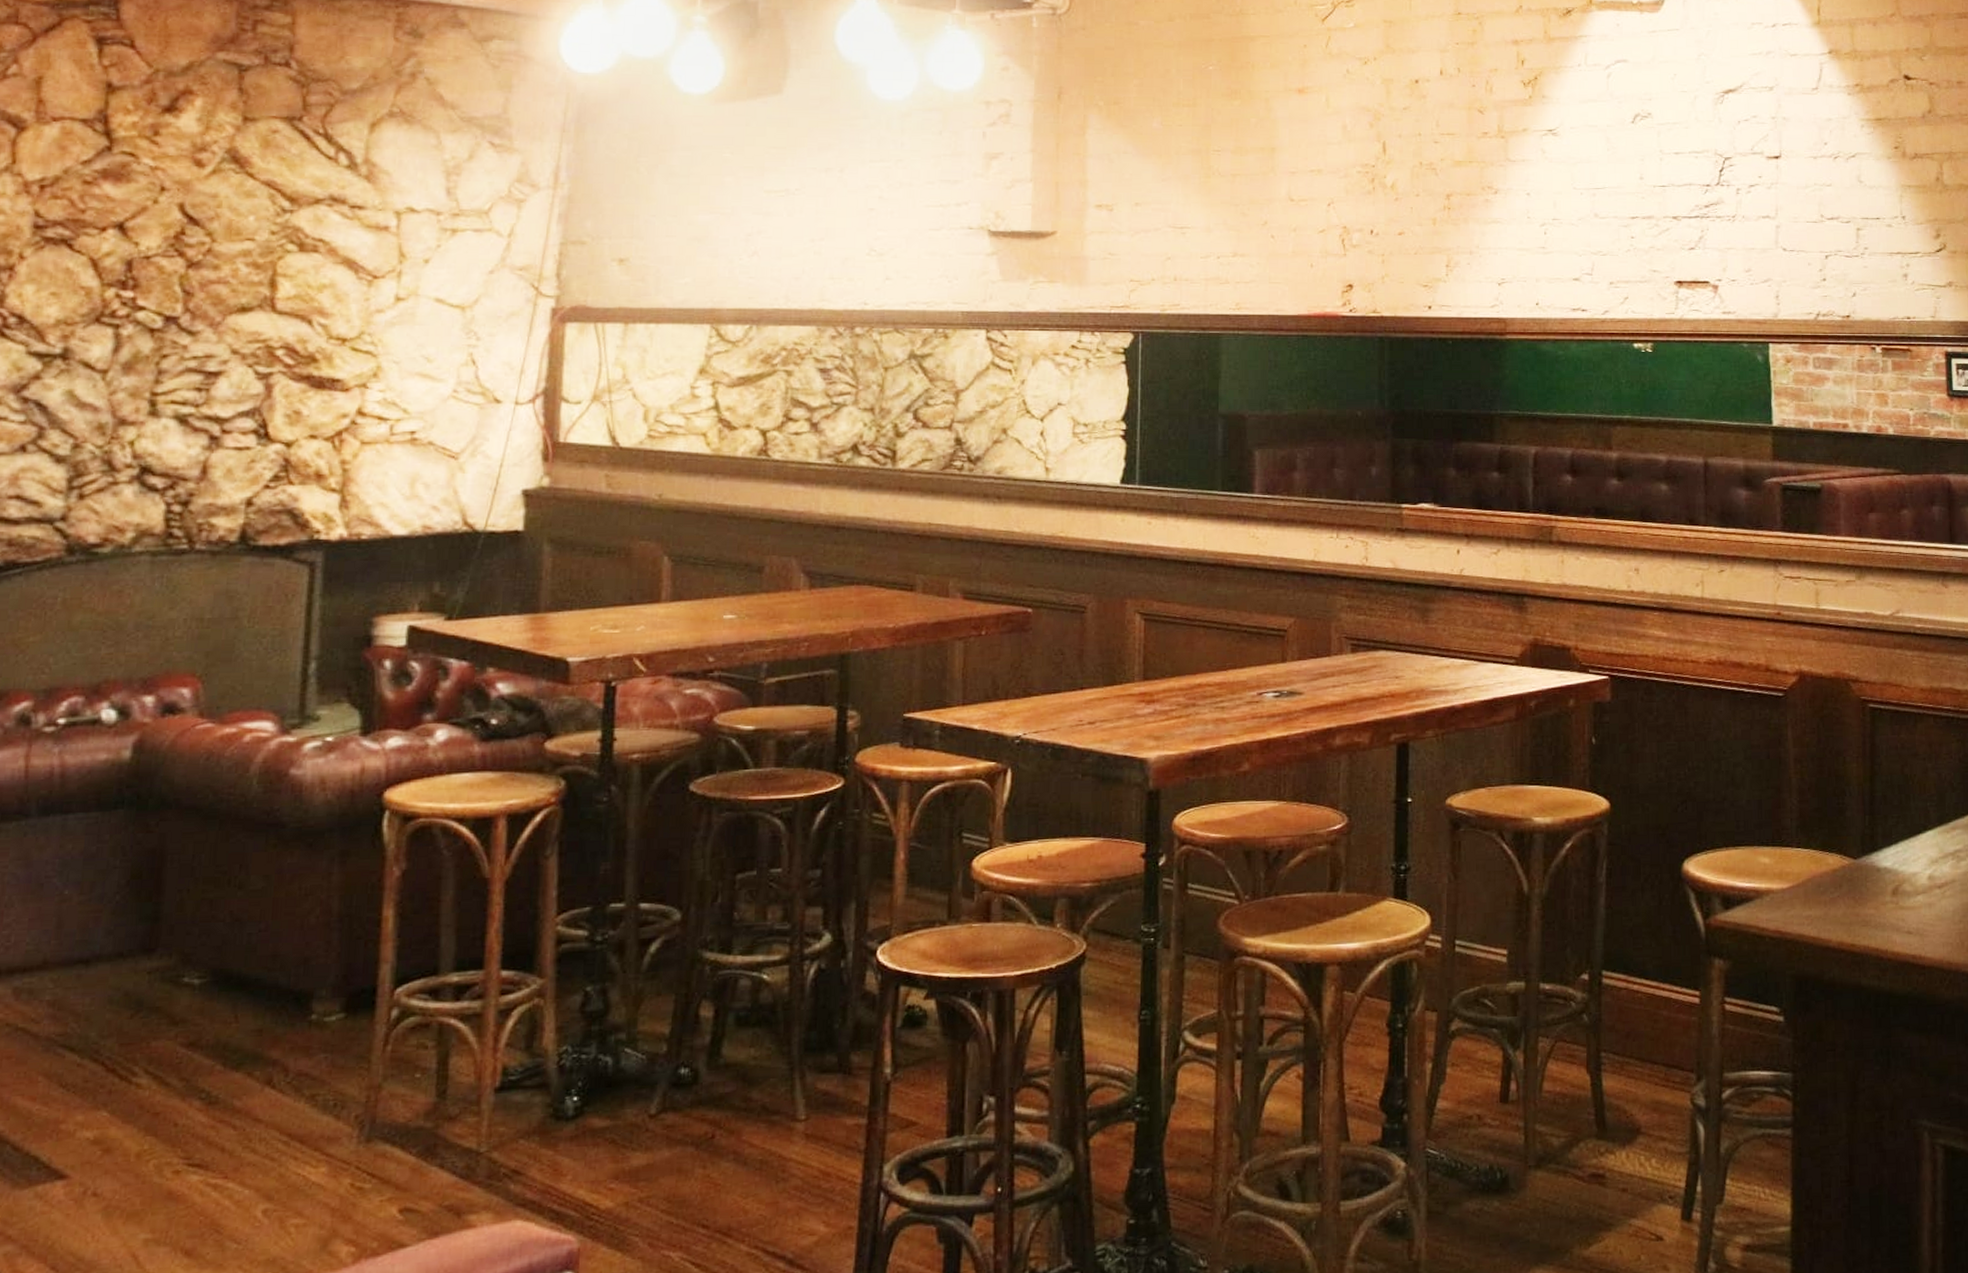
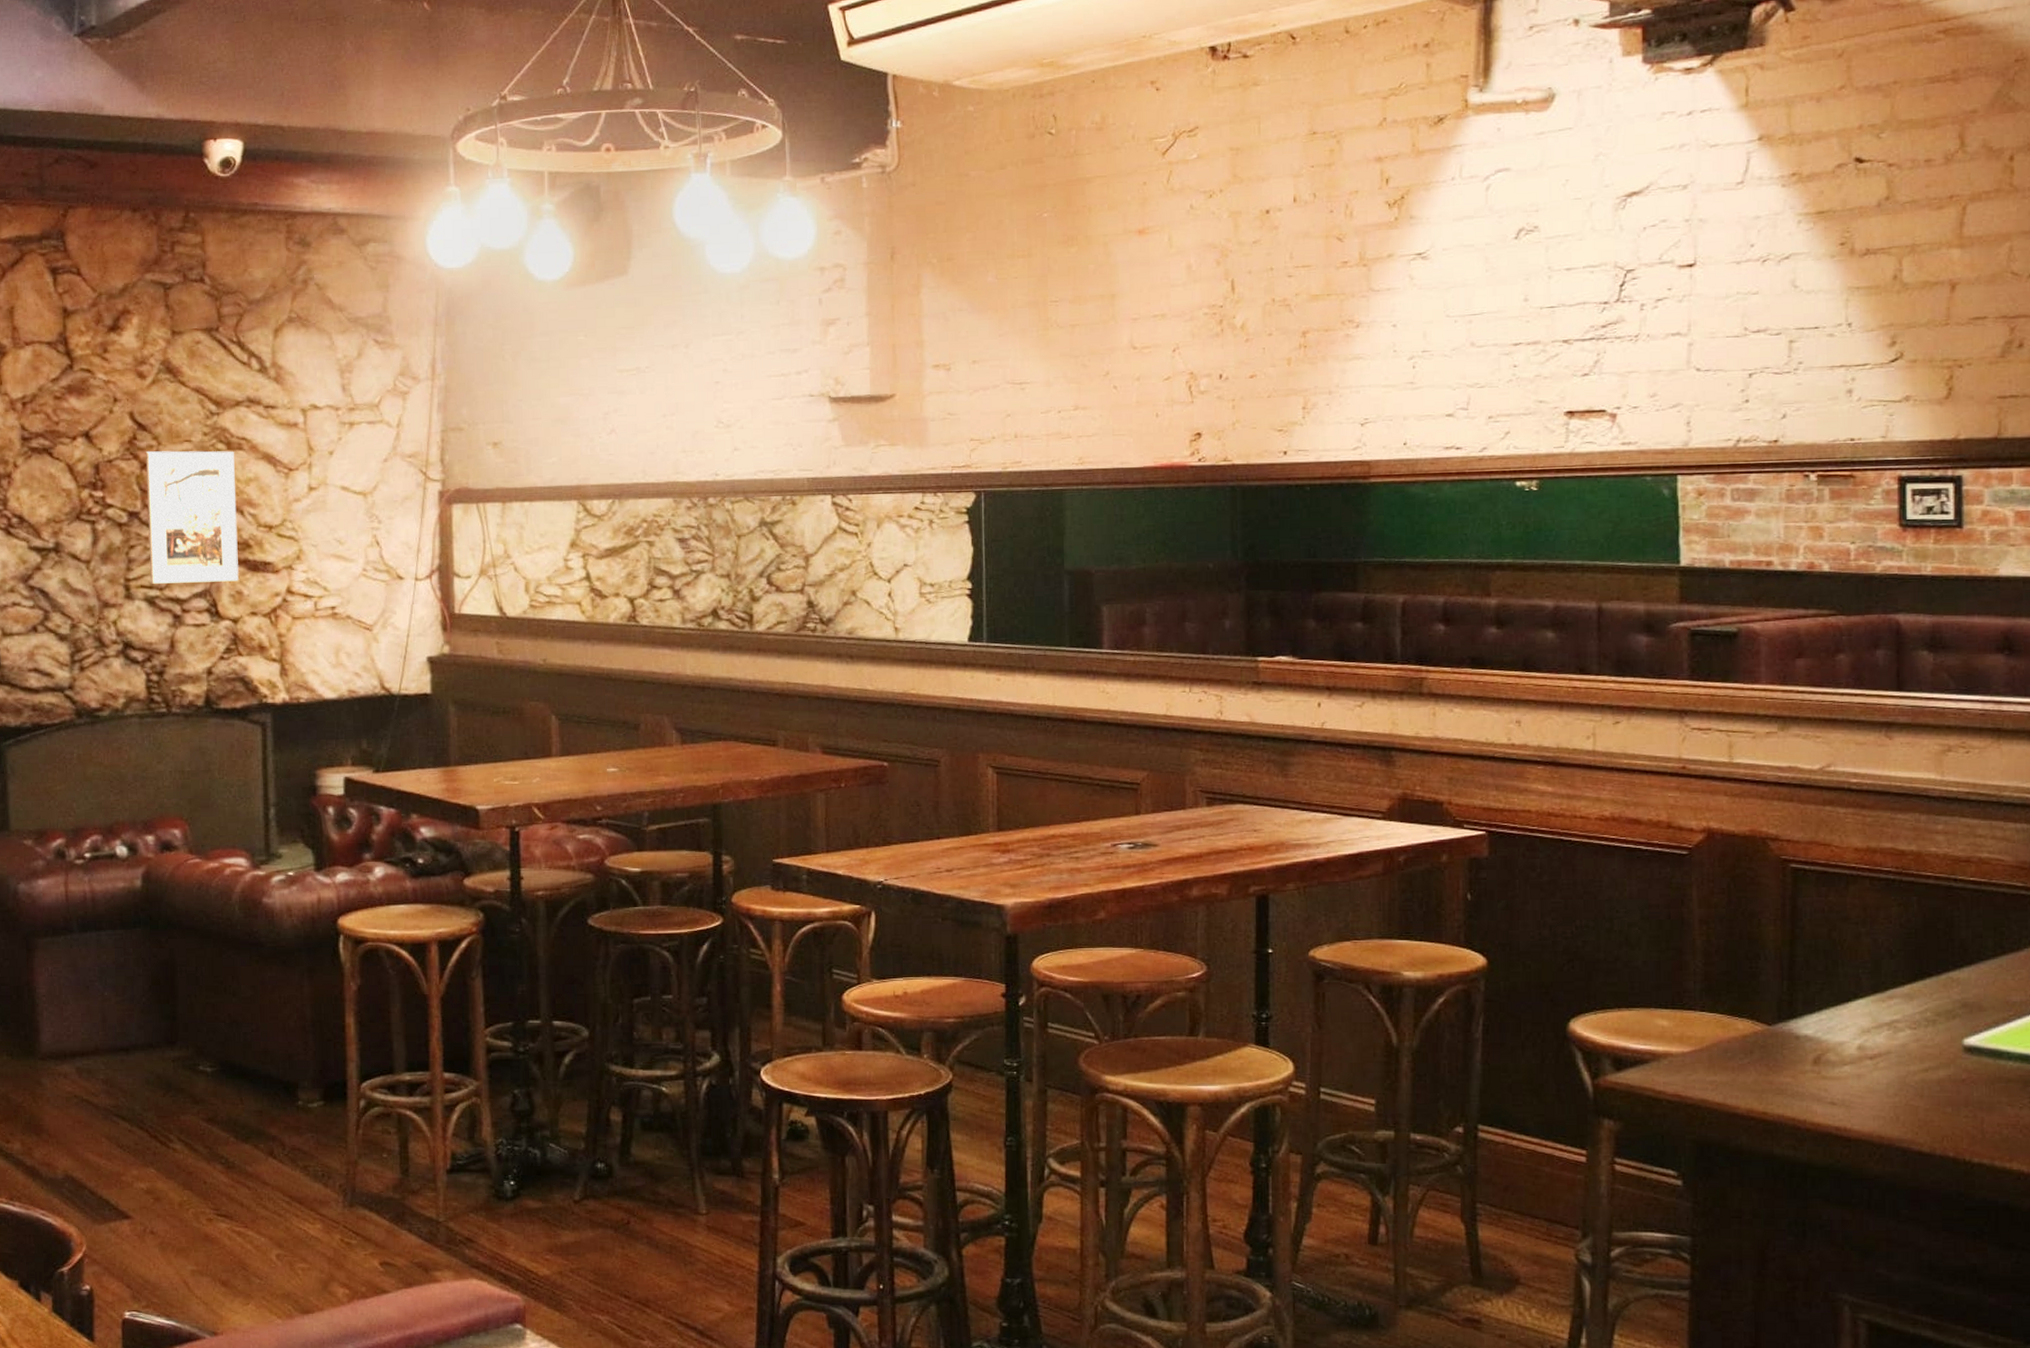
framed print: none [184,249,307,399] -> present [146,450,239,584]

